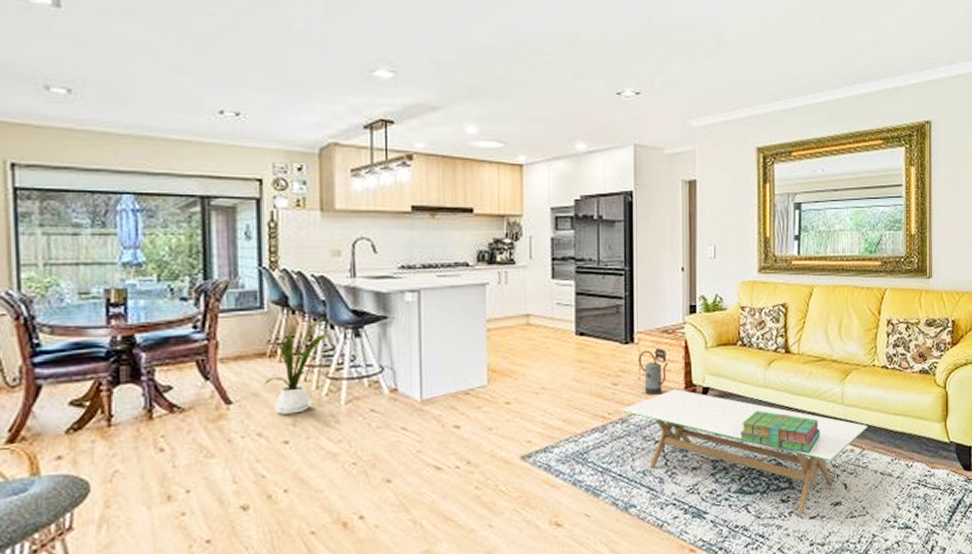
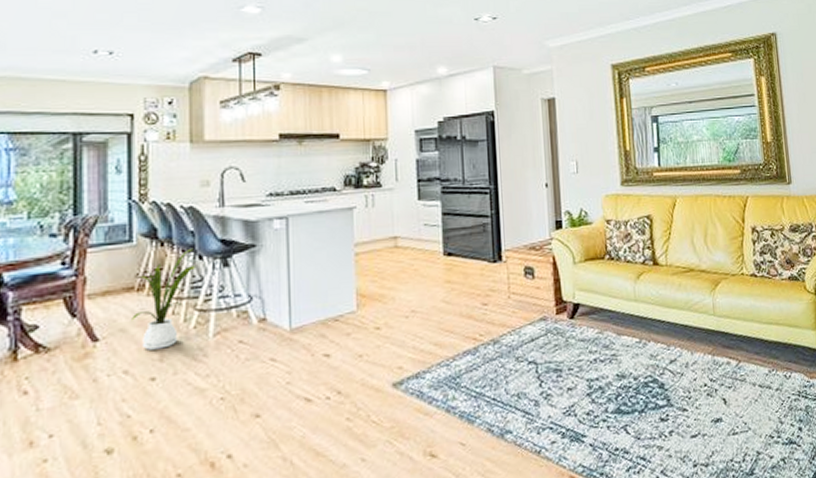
coffee table: present [620,389,867,516] -> none [491,306,742,435]
watering can: present [638,350,669,396] -> none [507,268,538,315]
stack of books: present [740,410,820,453] -> none [614,324,695,368]

